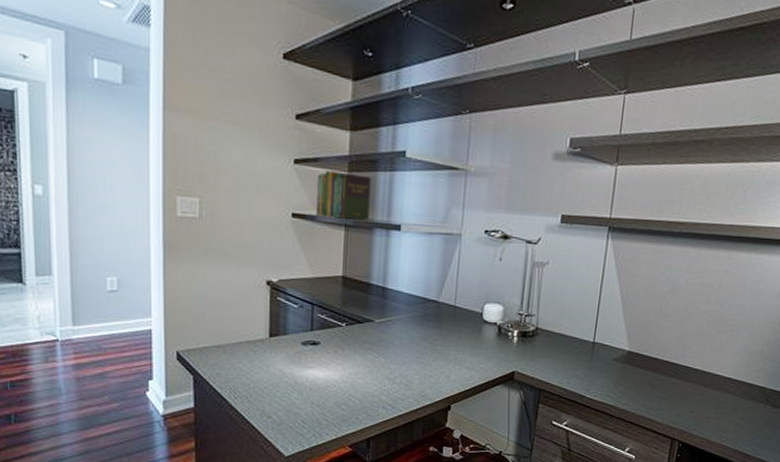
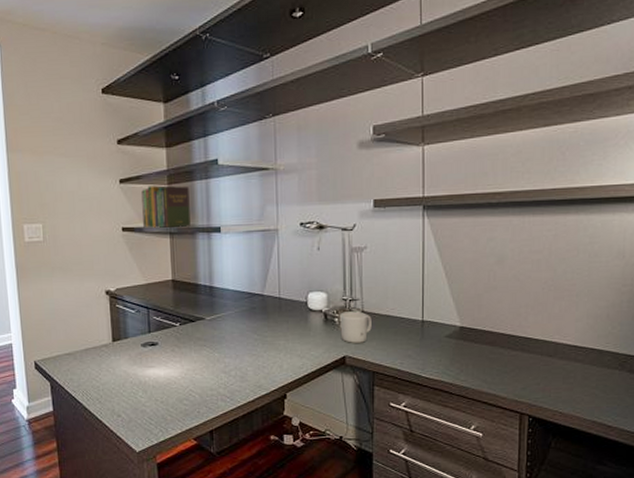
mug: none [512,326,545,359] -> present [340,311,372,343]

